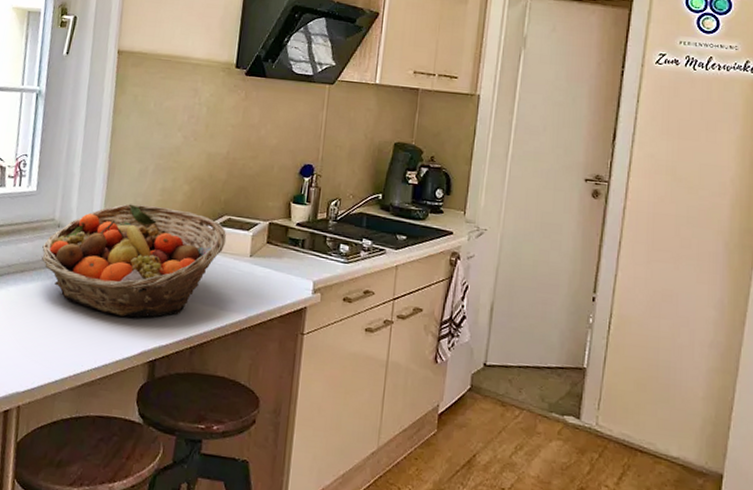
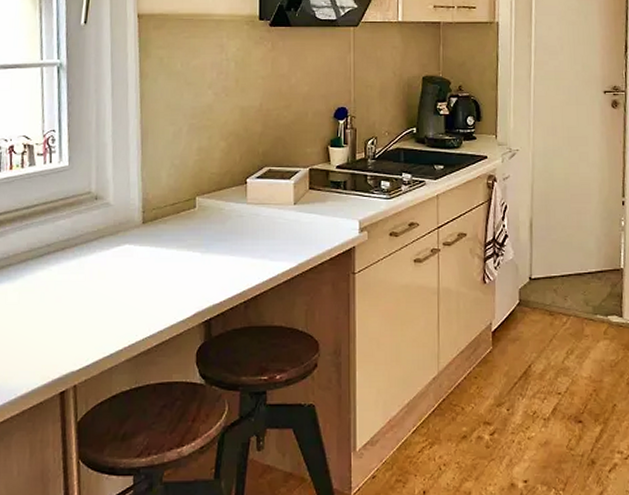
fruit basket: present [42,204,227,318] -> none [81,166,269,280]

